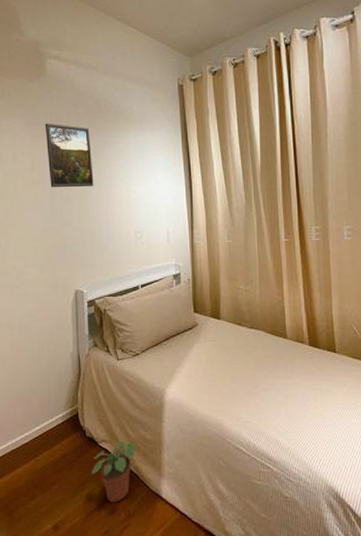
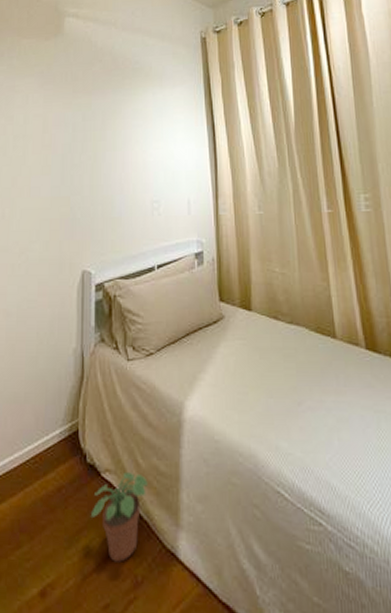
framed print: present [45,123,94,188] -> none [59,82,108,152]

